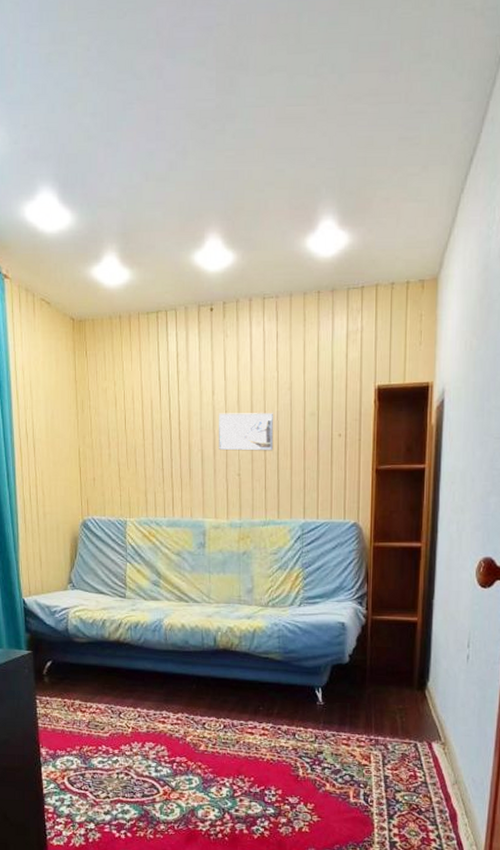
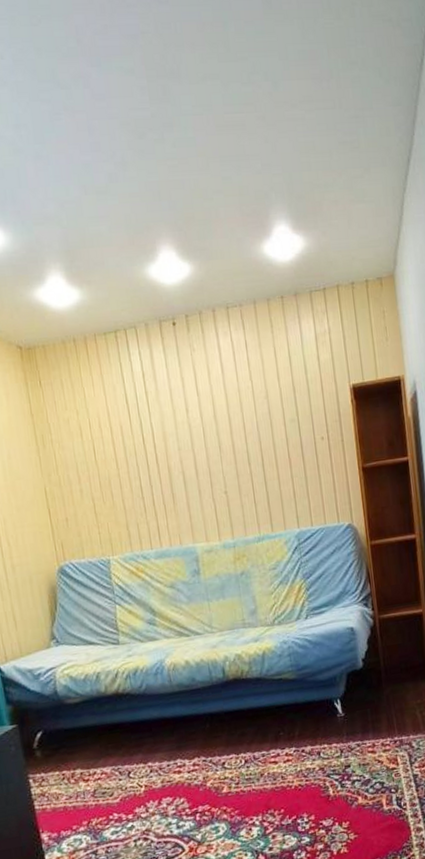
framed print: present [219,413,274,451] -> none [196,424,258,470]

